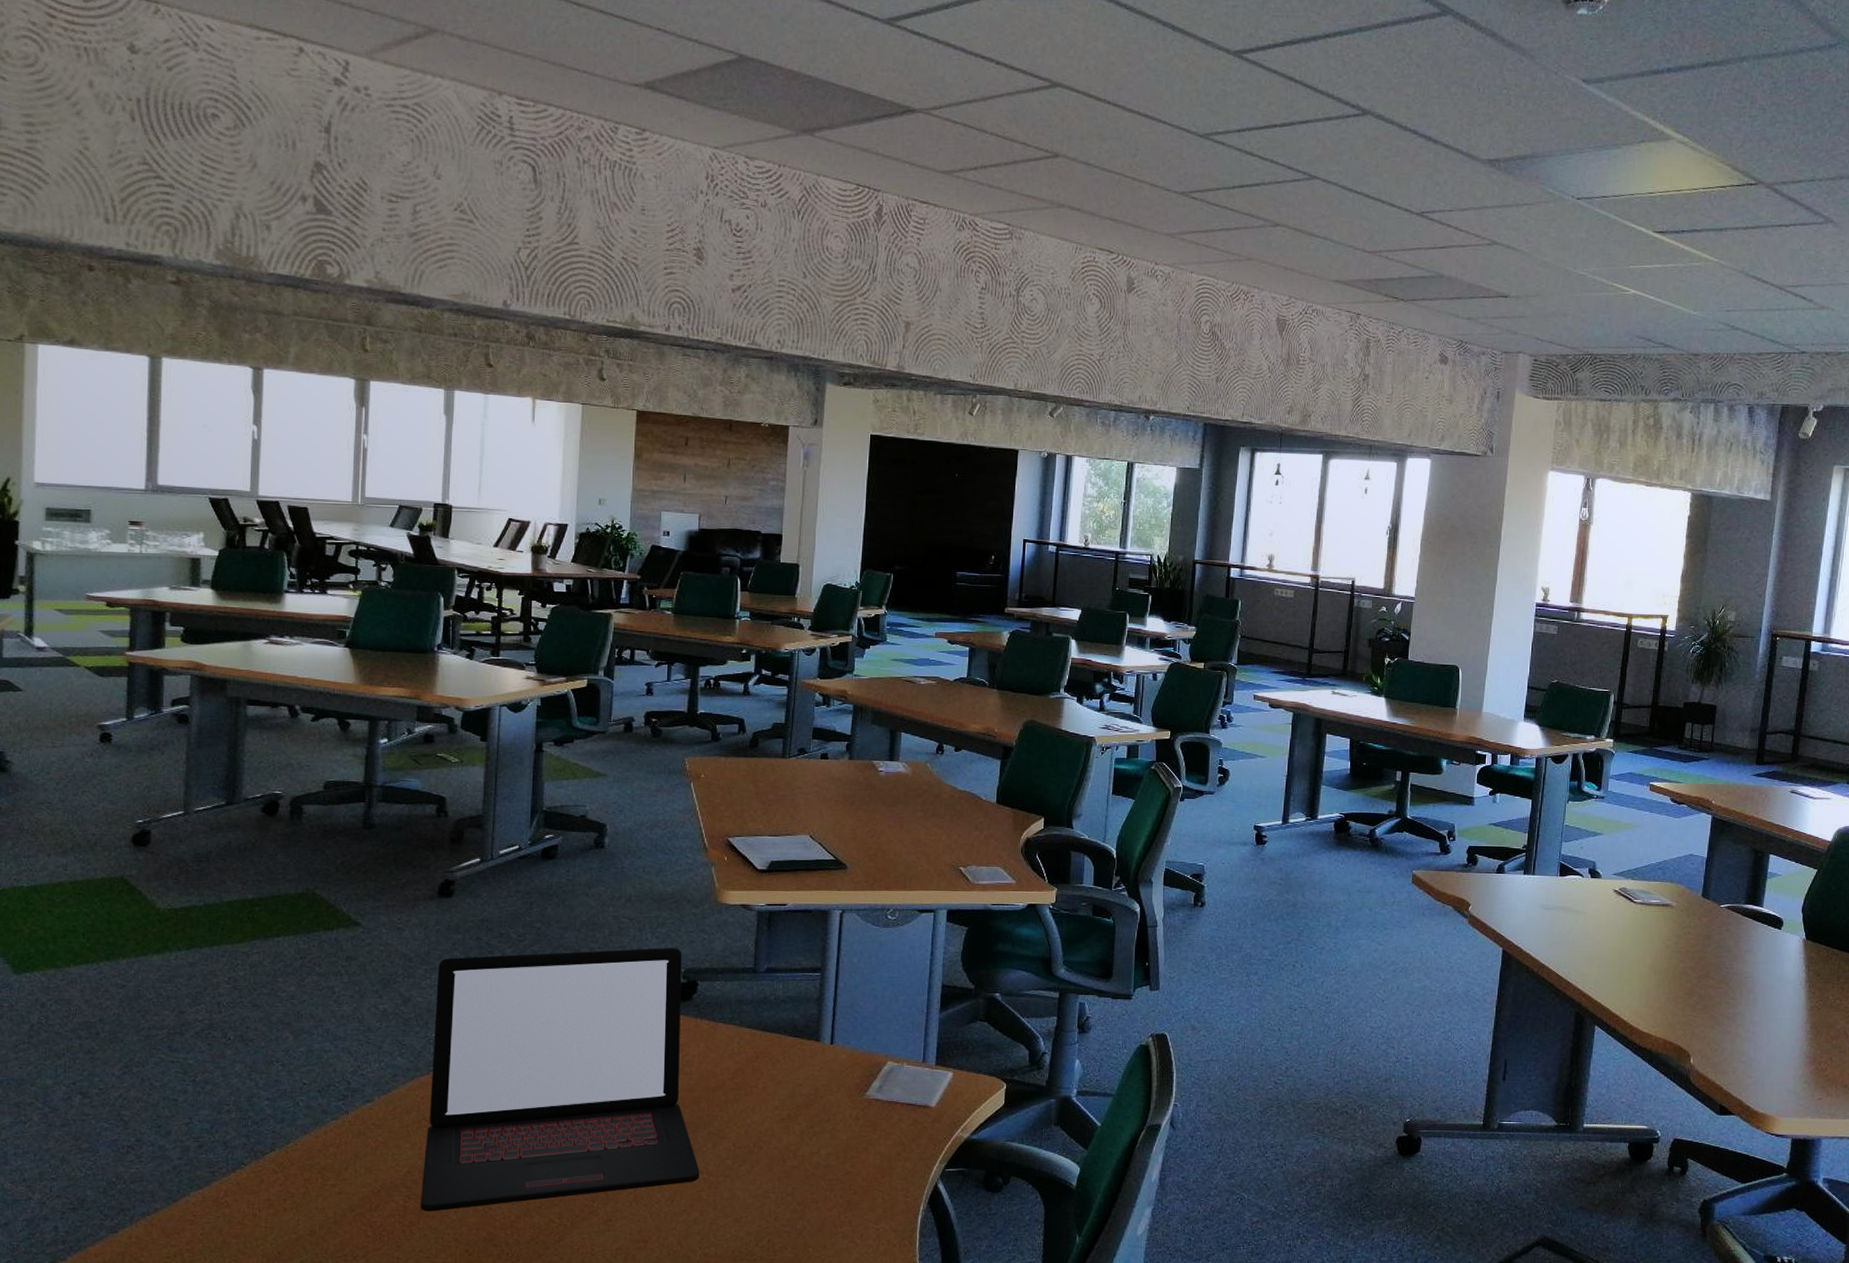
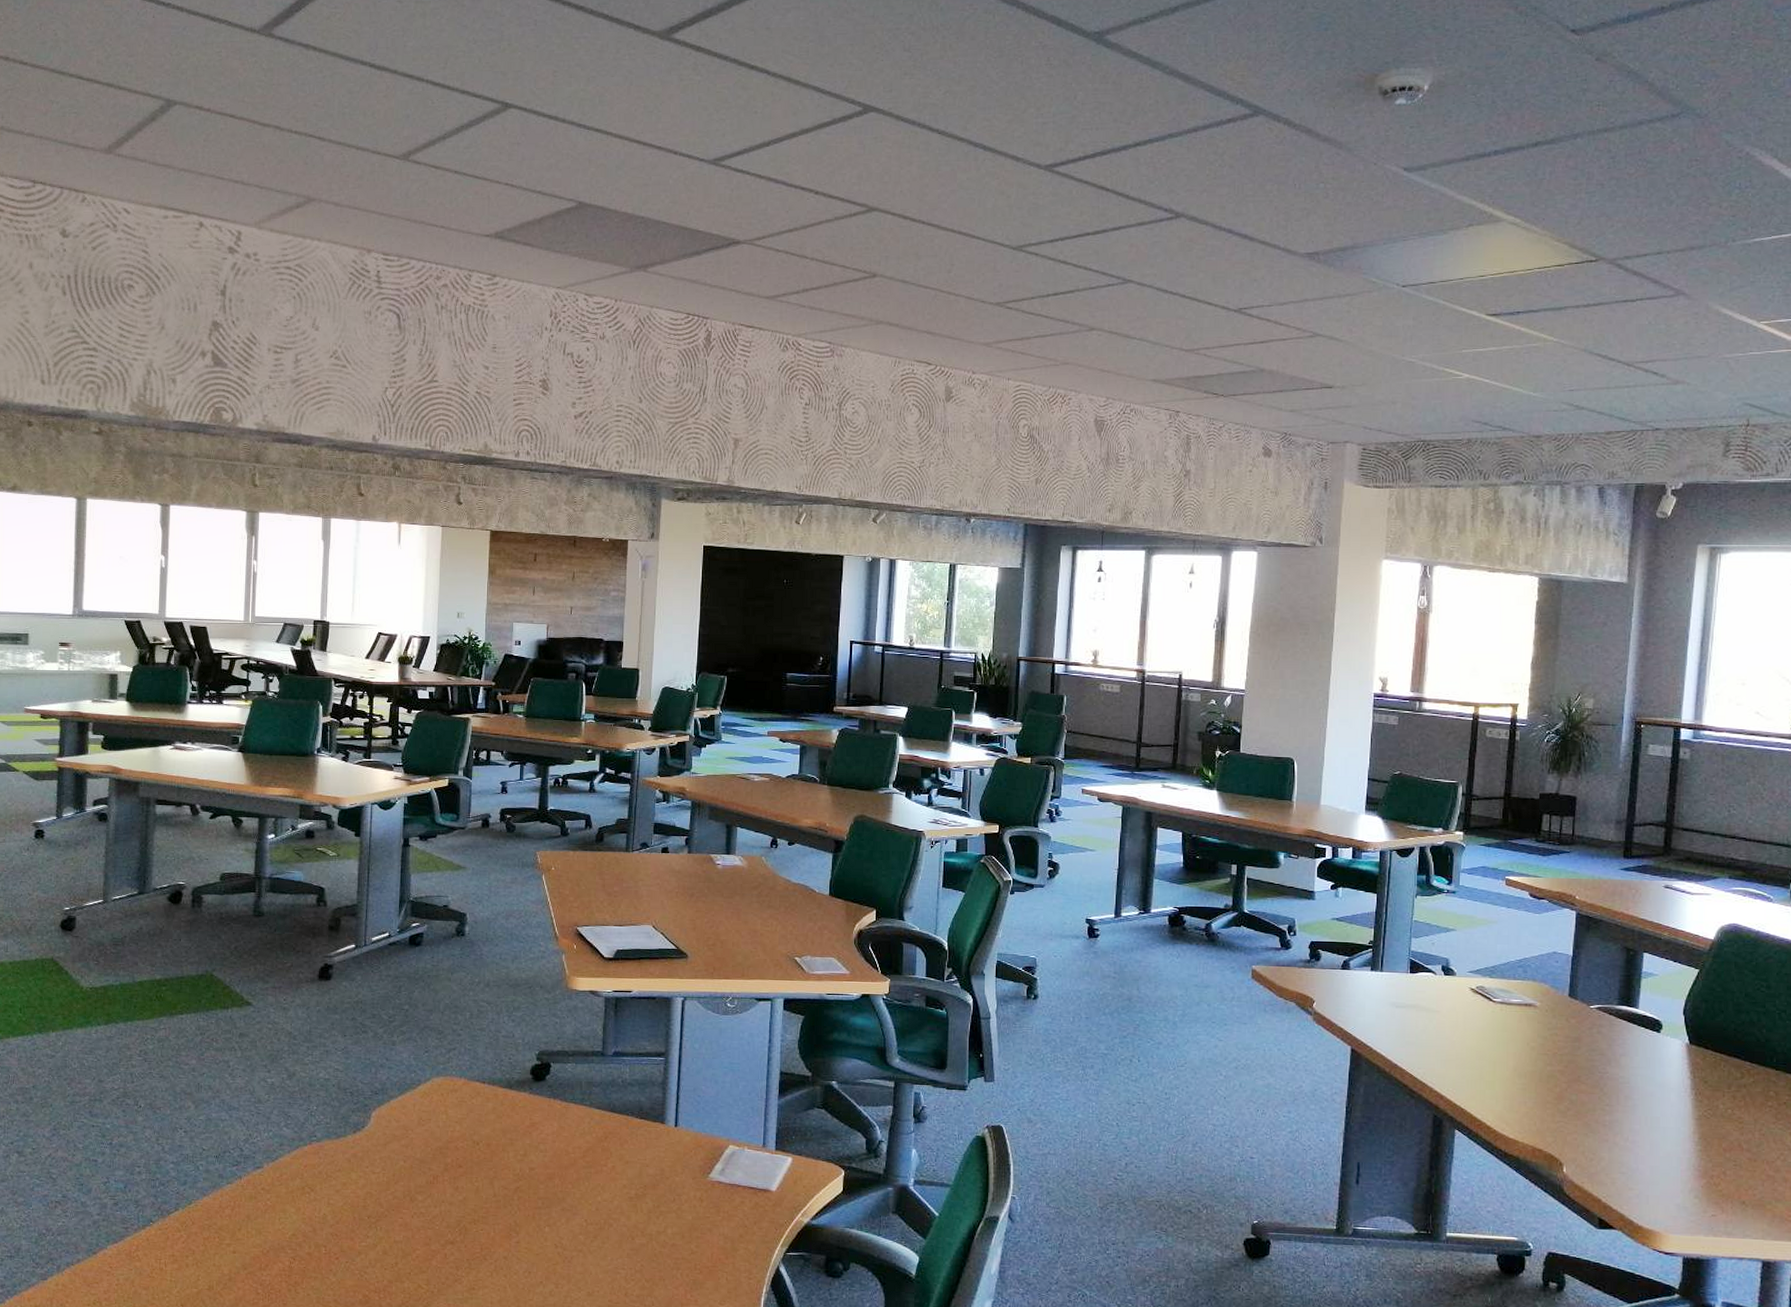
laptop: present [421,948,700,1212] -> none [304,1030,554,1273]

